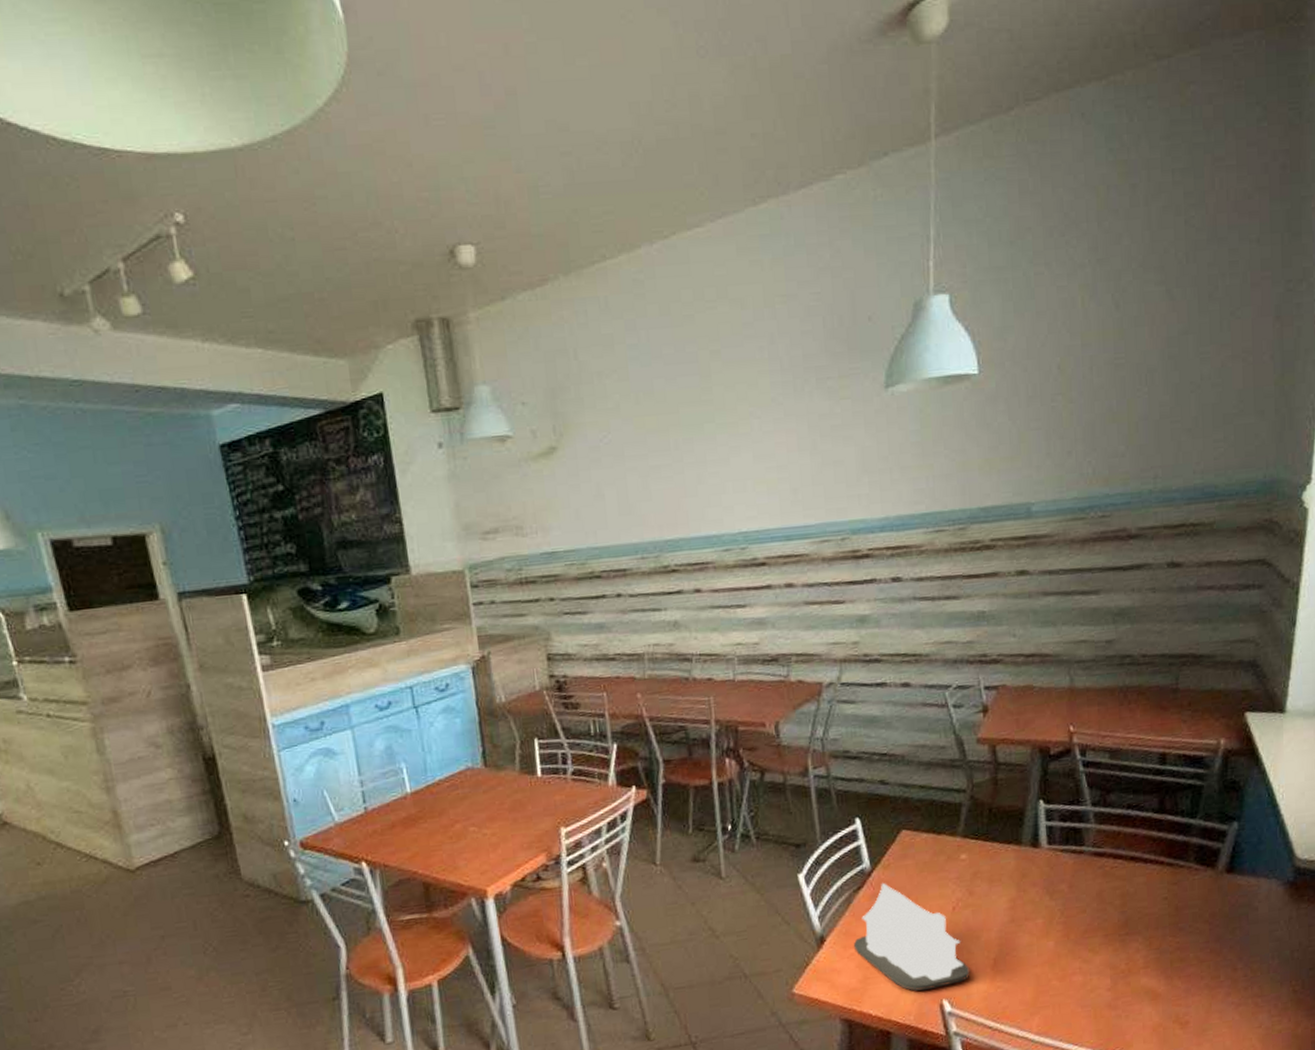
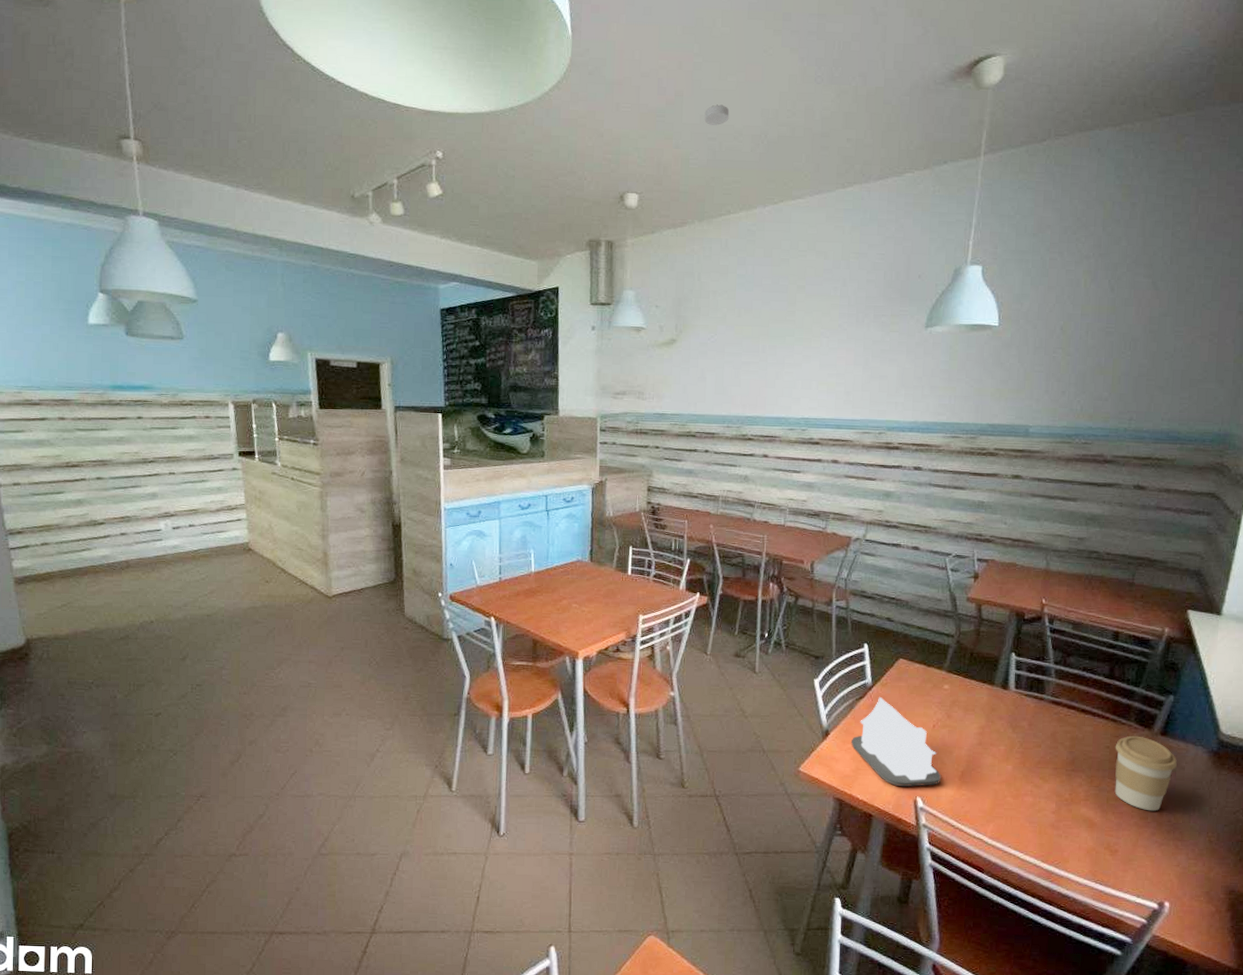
smoke detector: none [550,102,586,134] -> present [704,104,730,125]
coffee cup: none [1174,878,1248,968] -> present [1114,735,1177,811]

